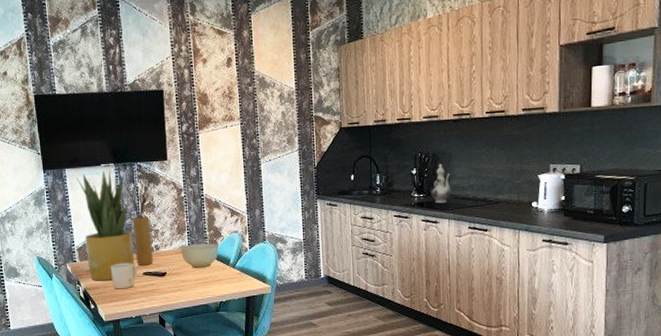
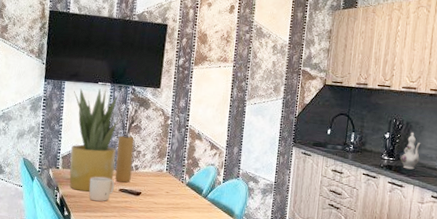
bowl: present [180,242,219,268] -> none [158,169,195,194]

